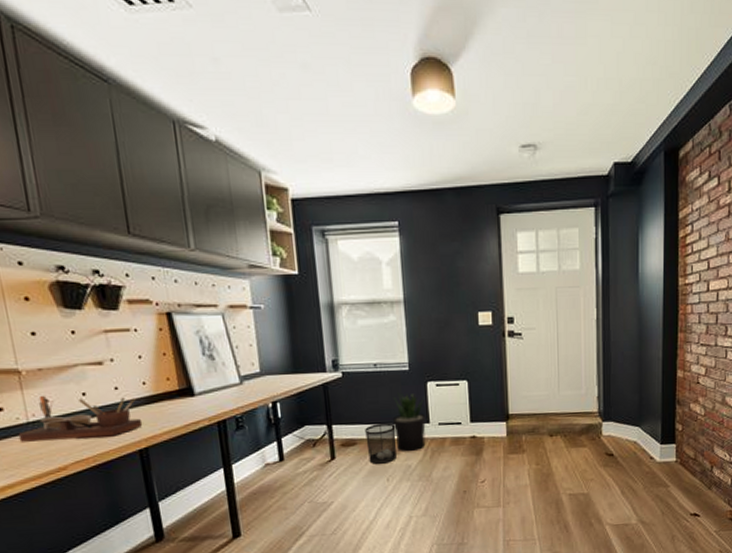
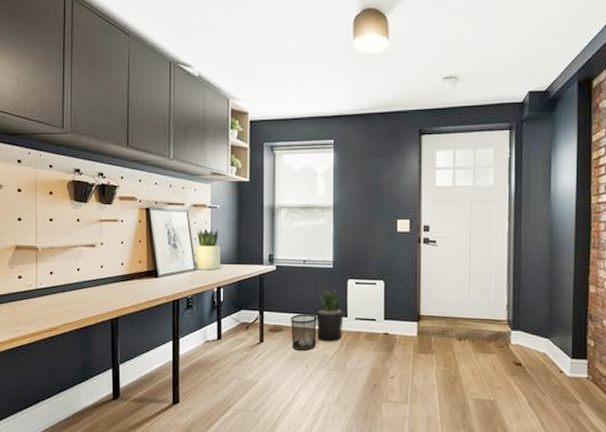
desk organizer: present [18,395,143,442] -> none [28,268,117,306]
planter: none [238,334,278,384] -> present [193,229,224,271]

